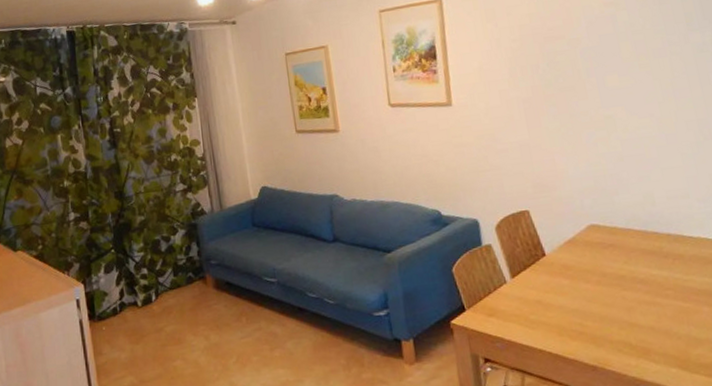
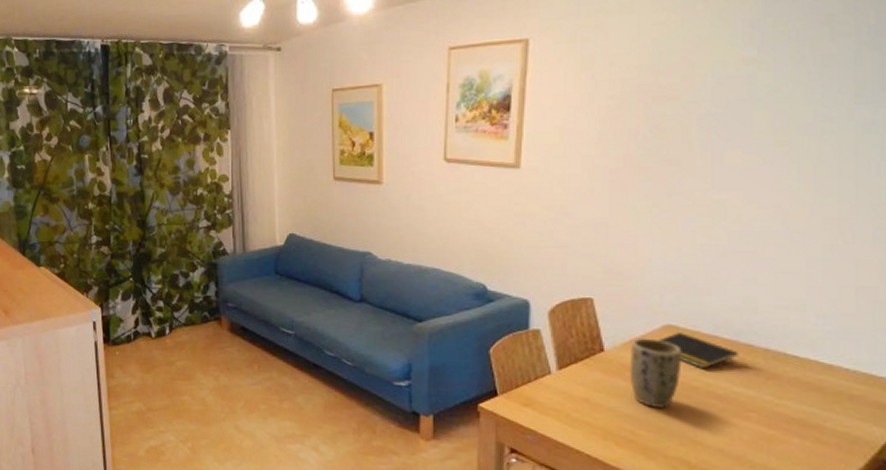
plant pot: none [566,238,609,300] -> present [629,338,682,408]
notepad: none [587,230,649,259] -> present [660,332,739,370]

